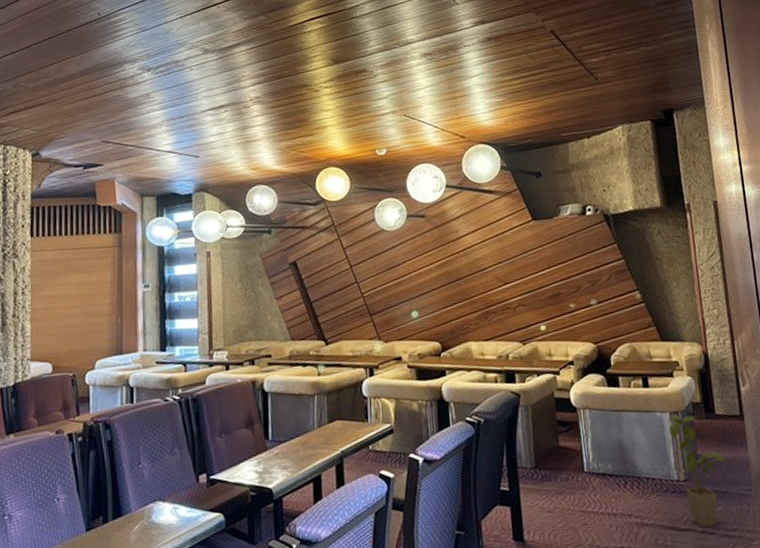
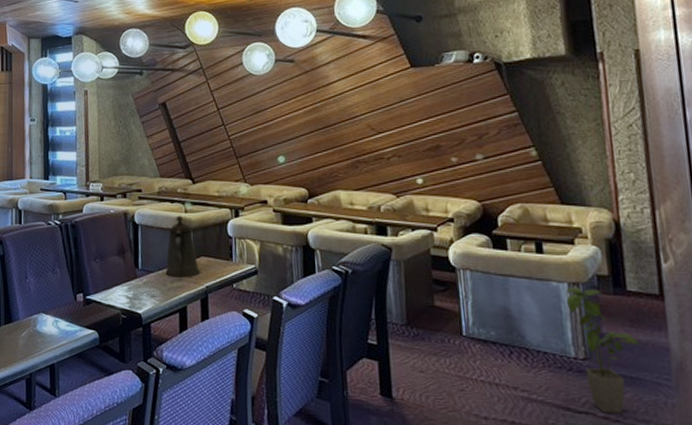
coffee pot: none [297,379,335,446] -> present [165,215,200,277]

